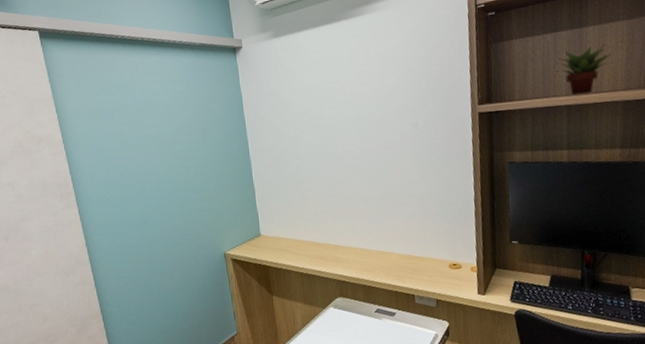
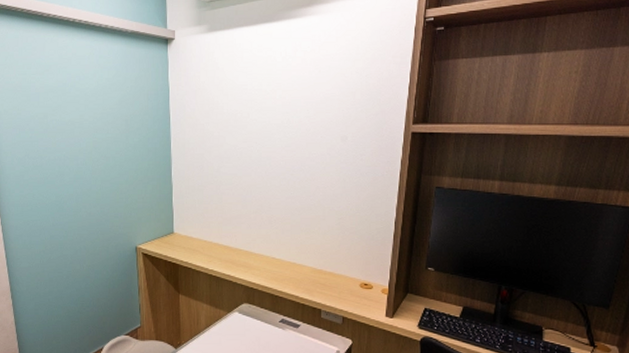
succulent plant: present [555,44,613,96] -> none [499,73,562,125]

